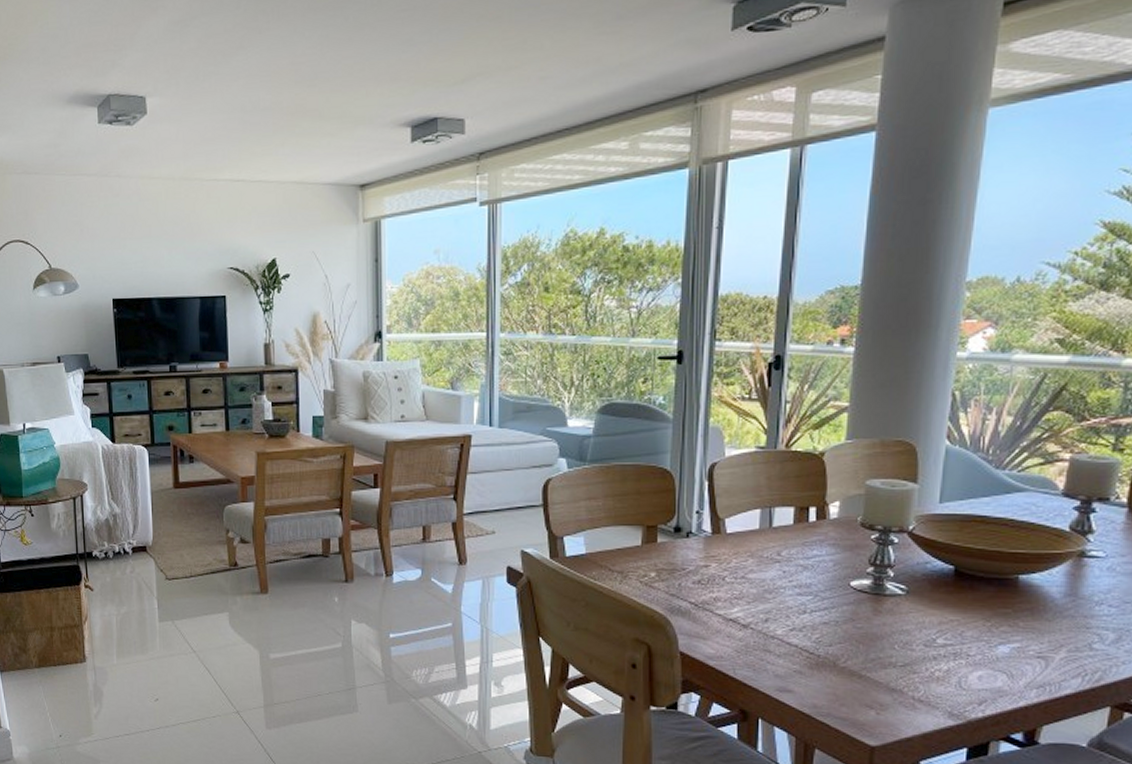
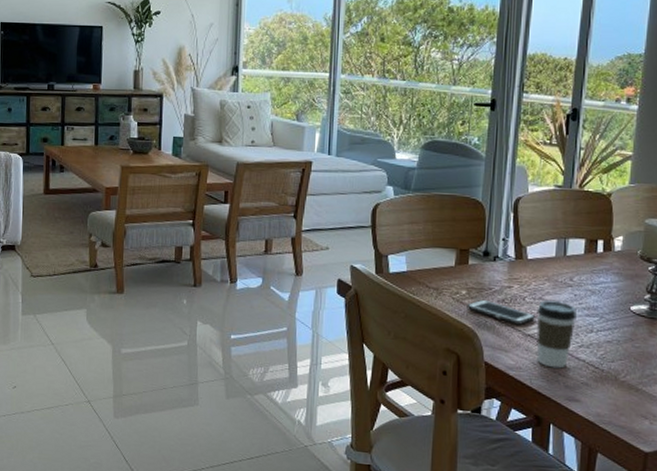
cell phone: none [657,581,739,608] -> present [466,299,536,325]
coffee cup: none [739,580,786,656] -> present [536,300,577,369]

